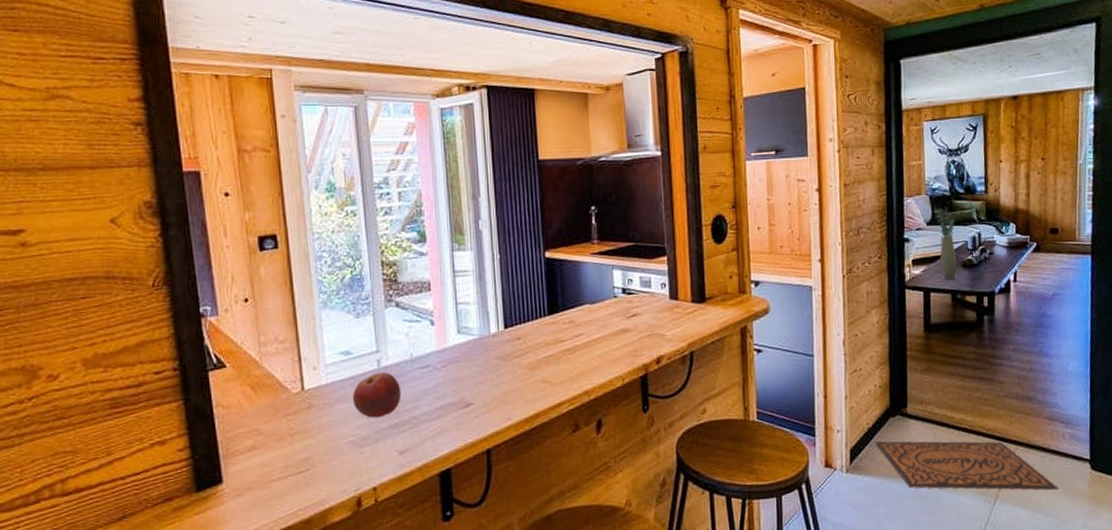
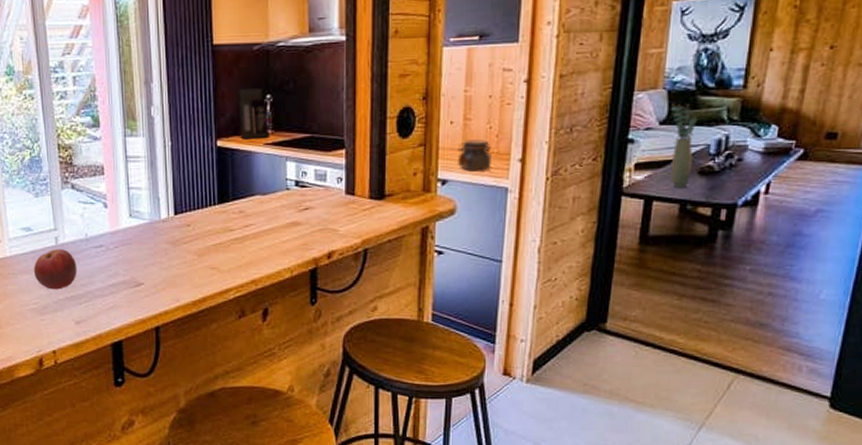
coffee maker: none [564,199,597,250] -> present [238,87,271,140]
jar: none [765,243,796,272] -> present [457,139,492,171]
doormat: present [875,441,1060,491] -> none [564,354,785,425]

